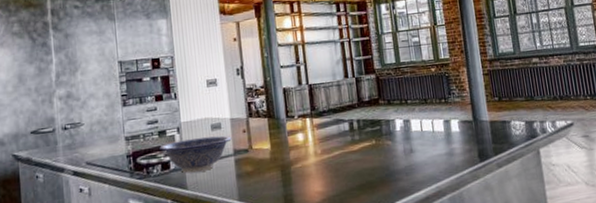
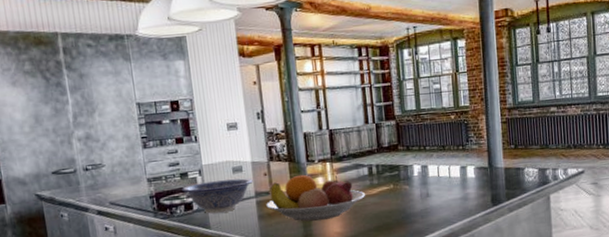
fruit bowl: none [245,130,348,181] -> present [266,174,366,222]

